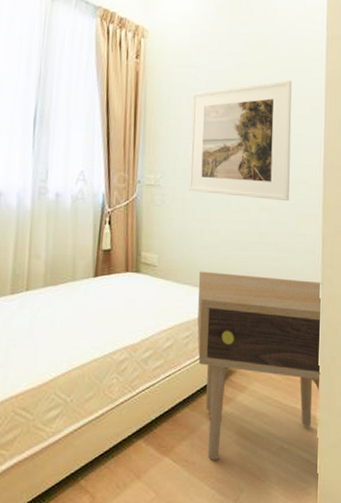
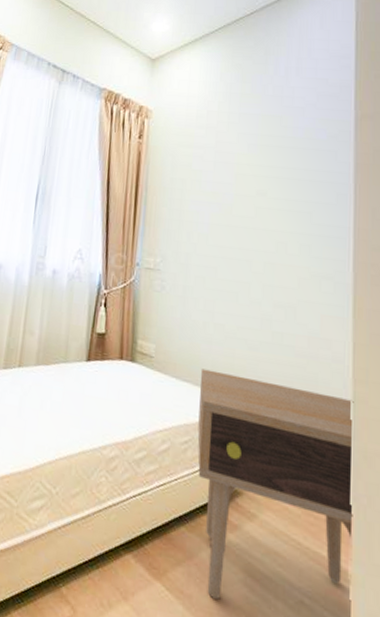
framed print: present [188,79,292,202] -> none [190,162,313,299]

